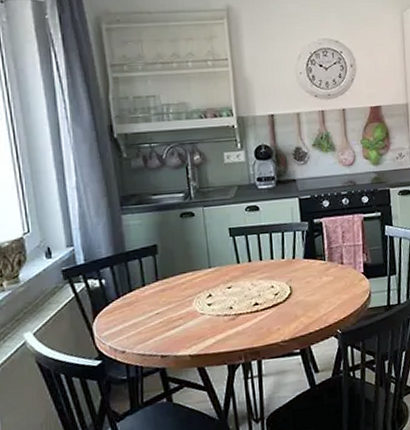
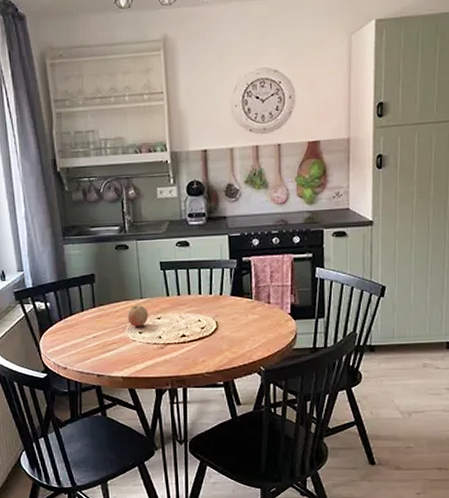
fruit: none [194,274,218,299] -> present [127,304,149,327]

